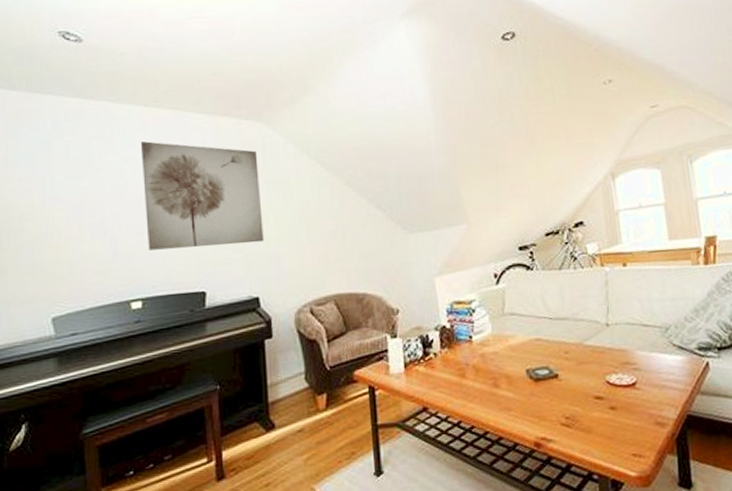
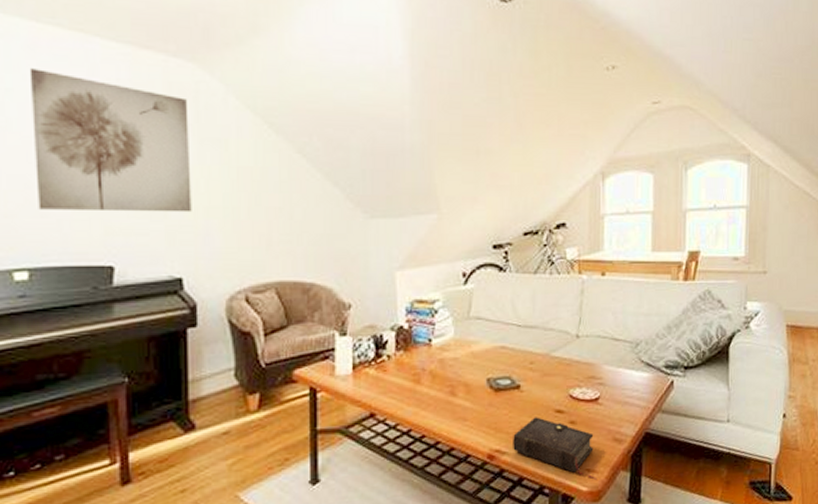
book: none [556,404,643,465] -> present [513,417,596,480]

